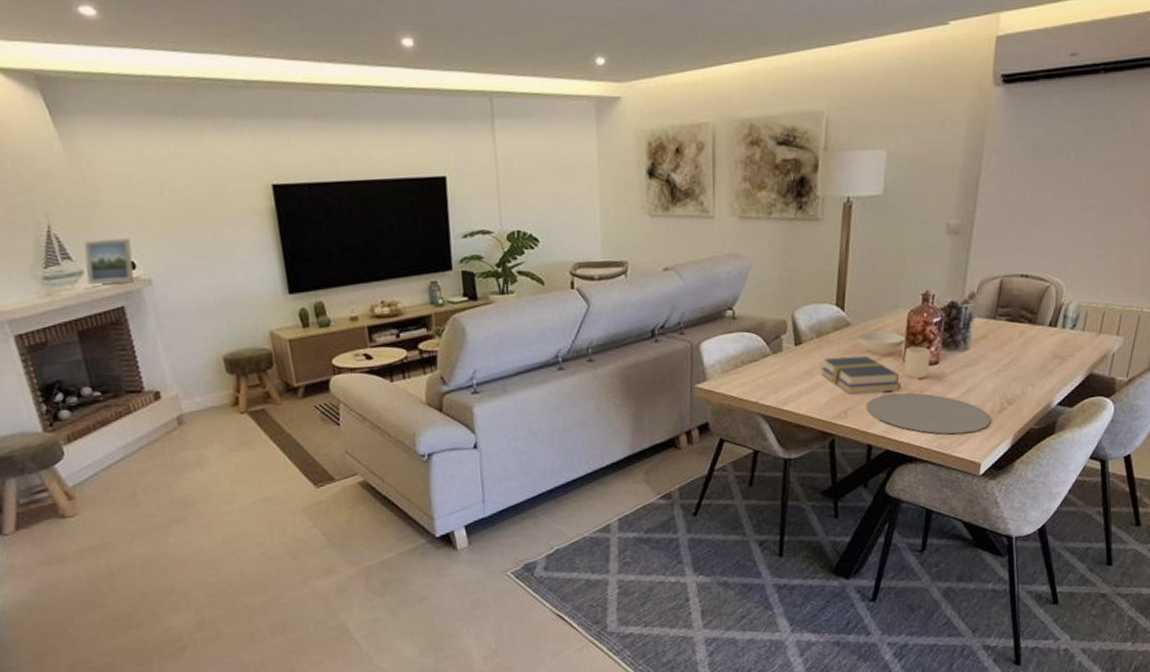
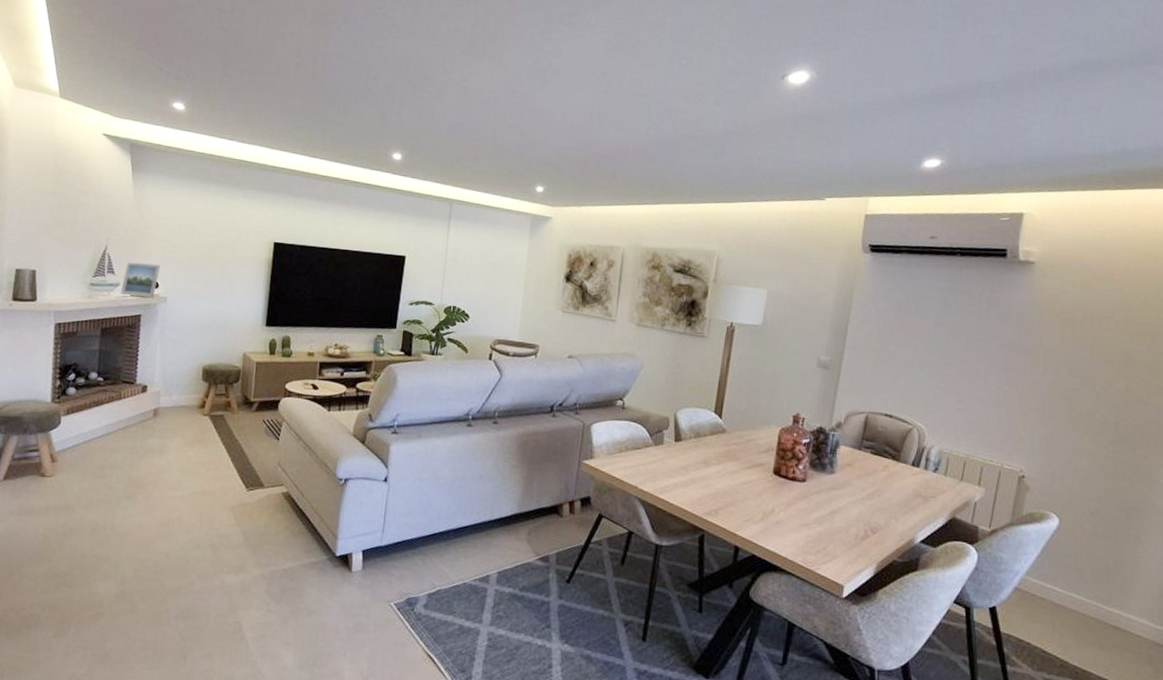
book: present [820,356,901,395] -> none [696,457,770,500]
bowl: present [858,331,905,355] -> none [732,440,776,464]
placemat: present [865,393,991,435] -> none [735,501,854,554]
cup: present [904,346,931,379] -> none [773,461,799,493]

